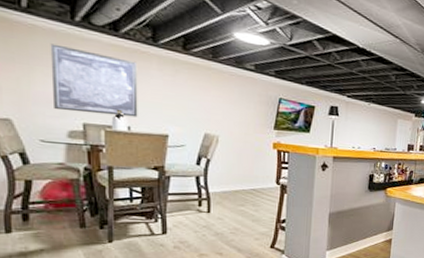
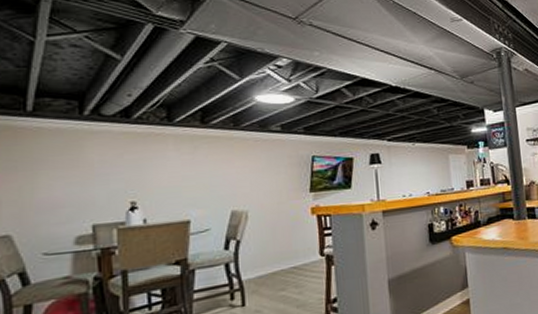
wall art: present [50,43,138,118] -> none [56,143,154,215]

